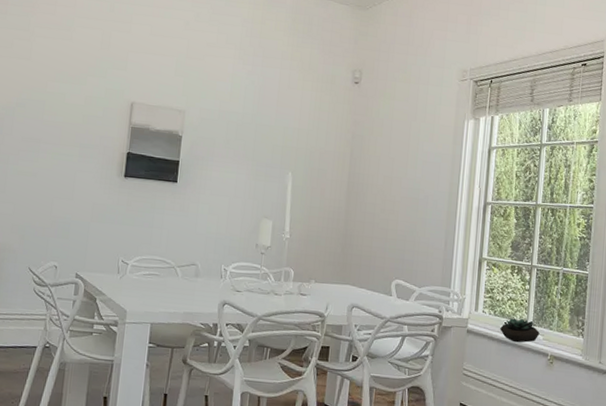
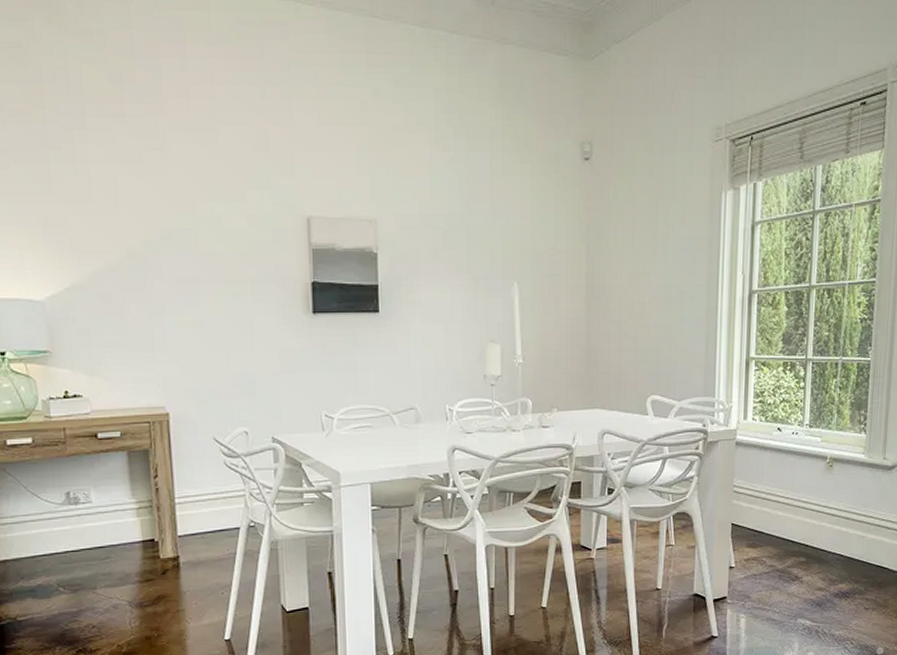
succulent plant: present [500,318,540,343] -> none [773,421,817,449]

